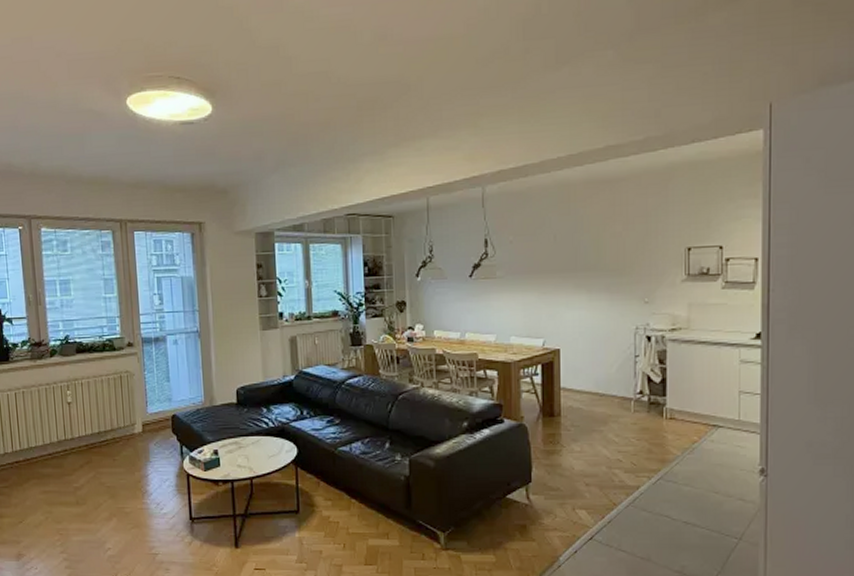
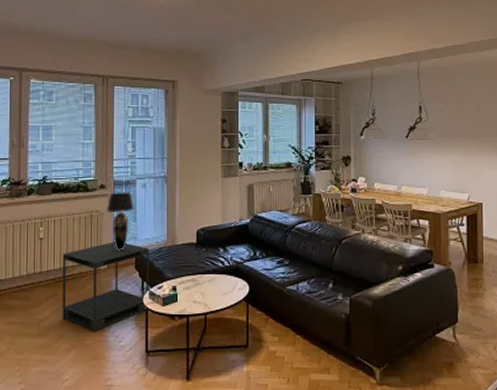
side table: none [93,404,188,500] -> present [62,242,149,333]
table lamp: none [136,350,167,414] -> present [106,192,134,251]

